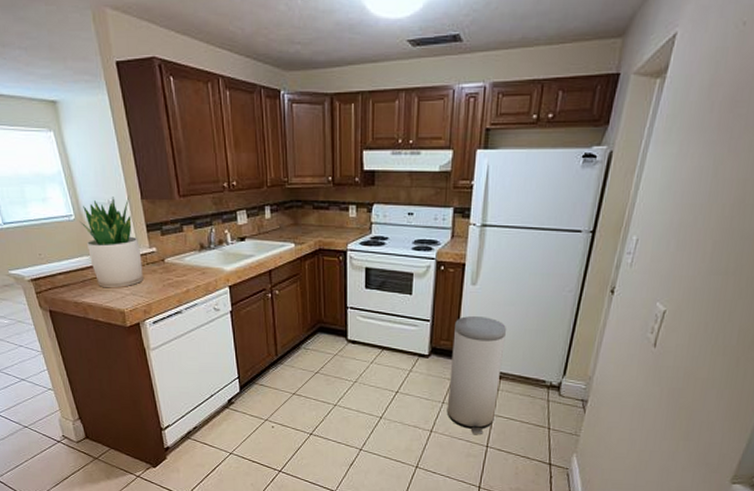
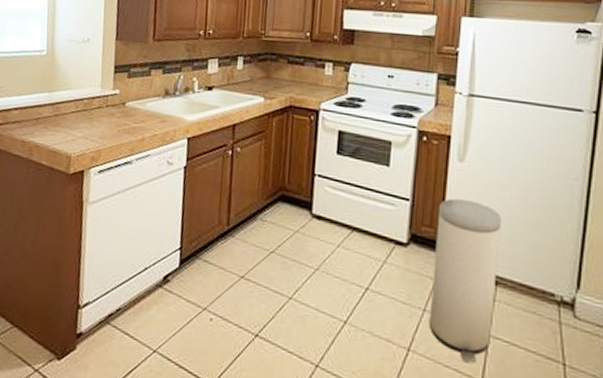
planter: present [79,195,143,289] -> none [49,35,105,130]

